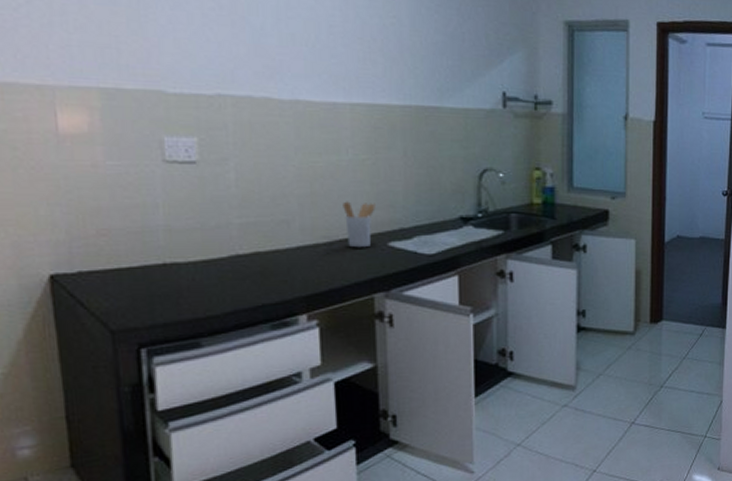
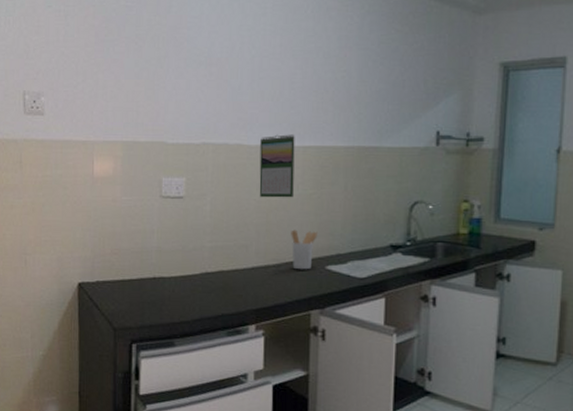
calendar: none [295,87,344,164] -> present [259,134,295,198]

